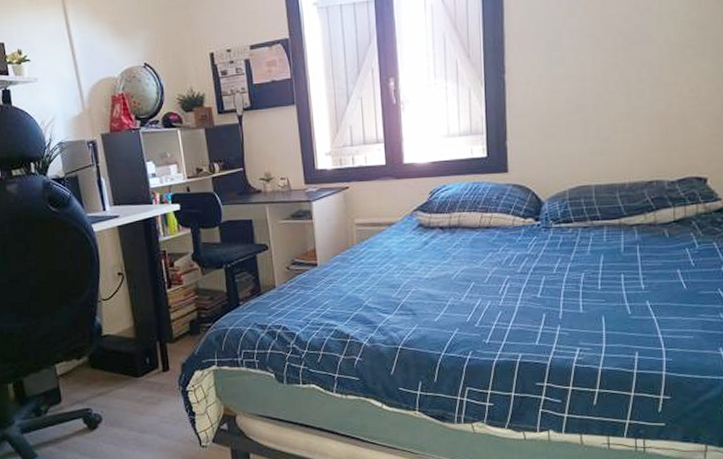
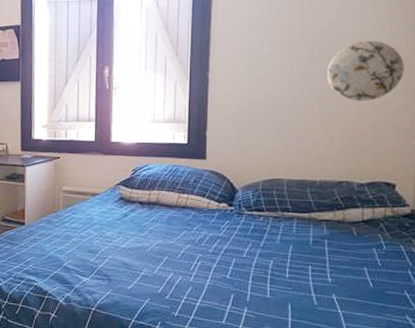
decorative plate: none [633,20,714,92] -> present [327,40,404,102]

